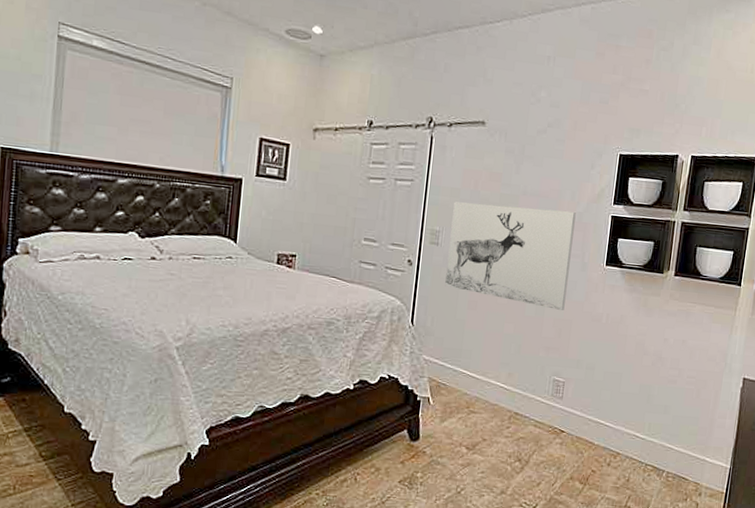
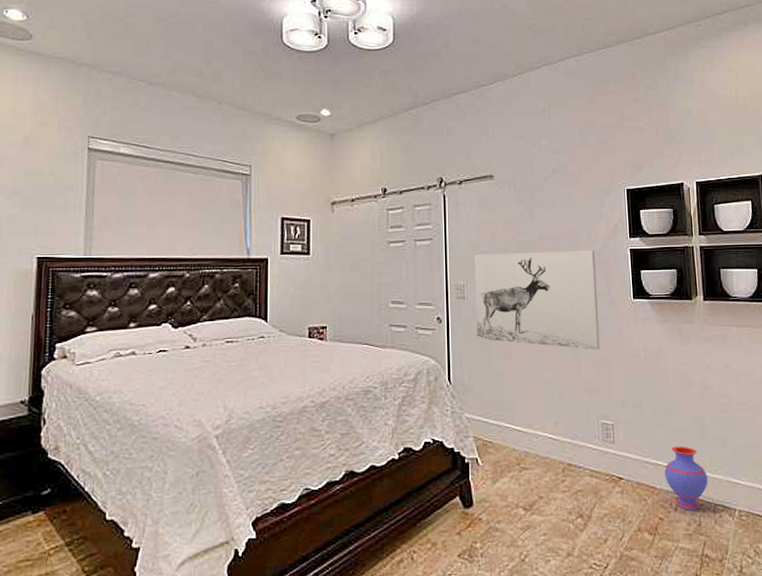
vase: none [604,408,645,467] -> present [664,446,708,510]

